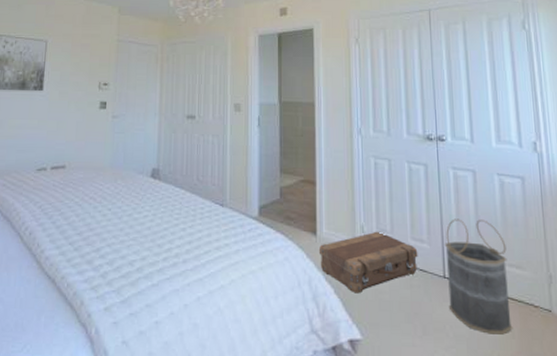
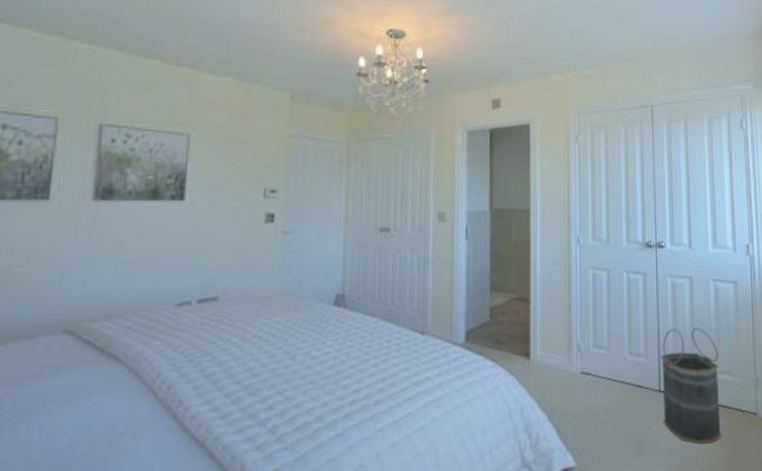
suitcase: present [318,231,418,294] -> none [532,348,635,418]

